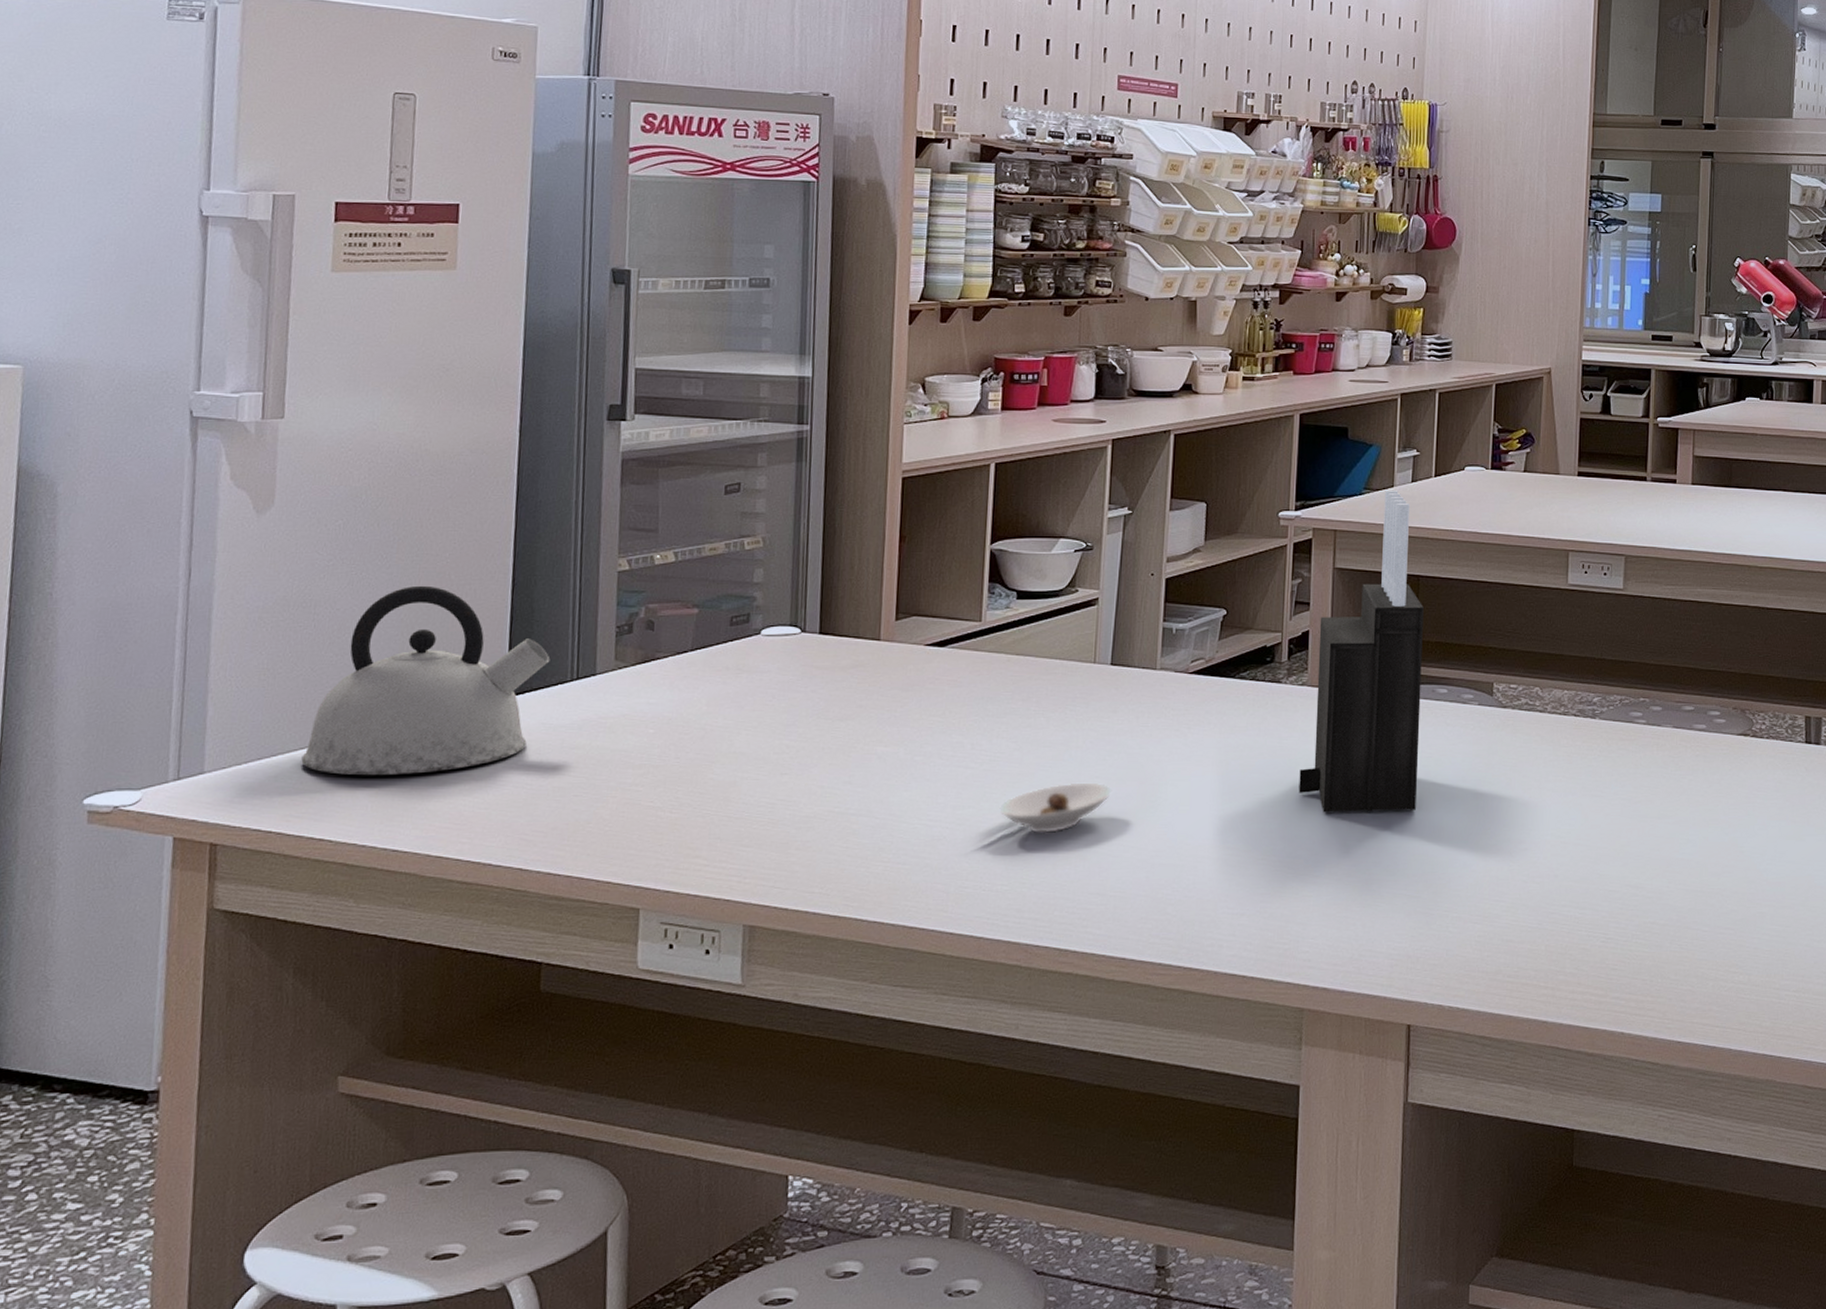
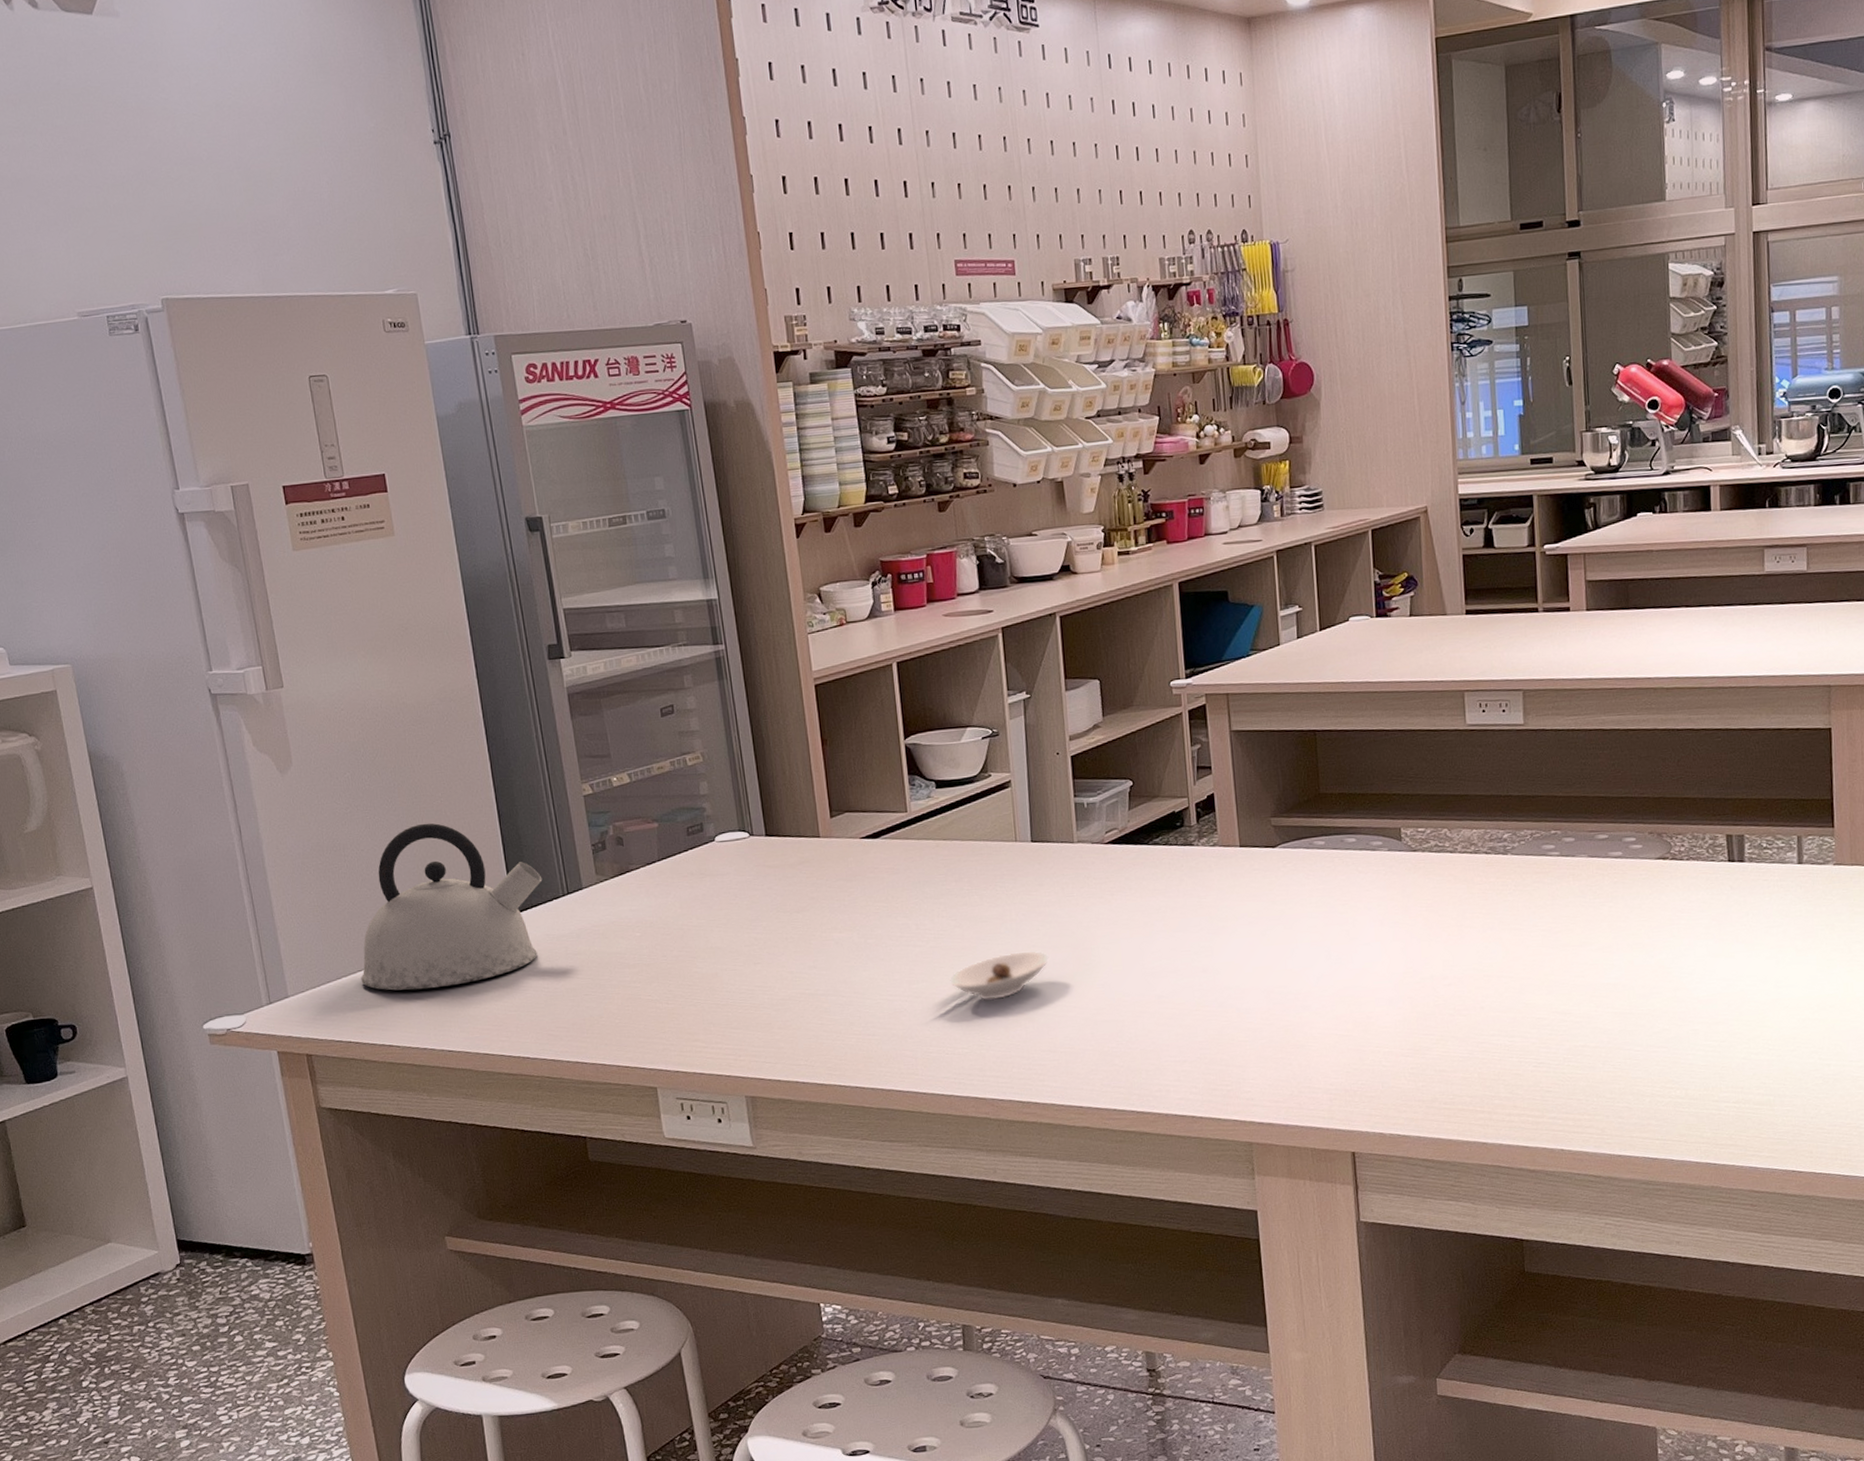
knife block: present [1299,489,1424,813] -> none [1221,648,1337,964]

